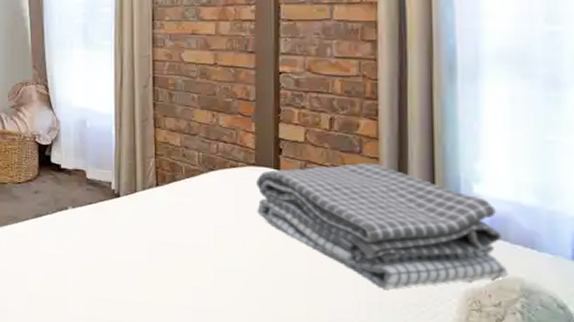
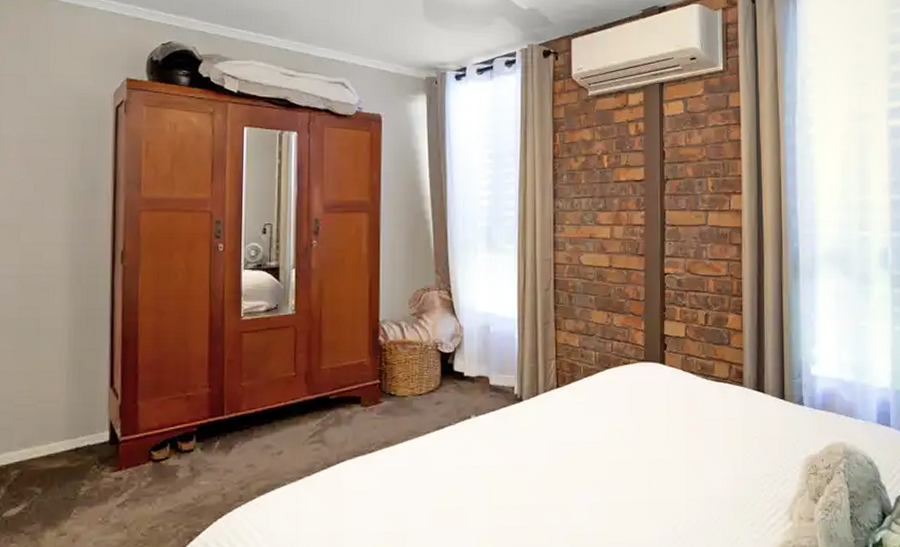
towel: present [255,162,508,289] -> none [644,353,835,464]

